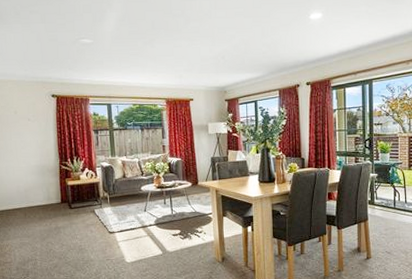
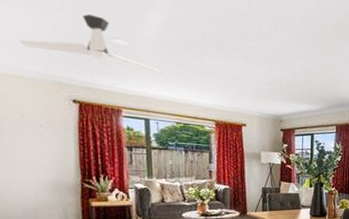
ceiling fan: none [13,22,120,62] -> present [19,14,162,73]

